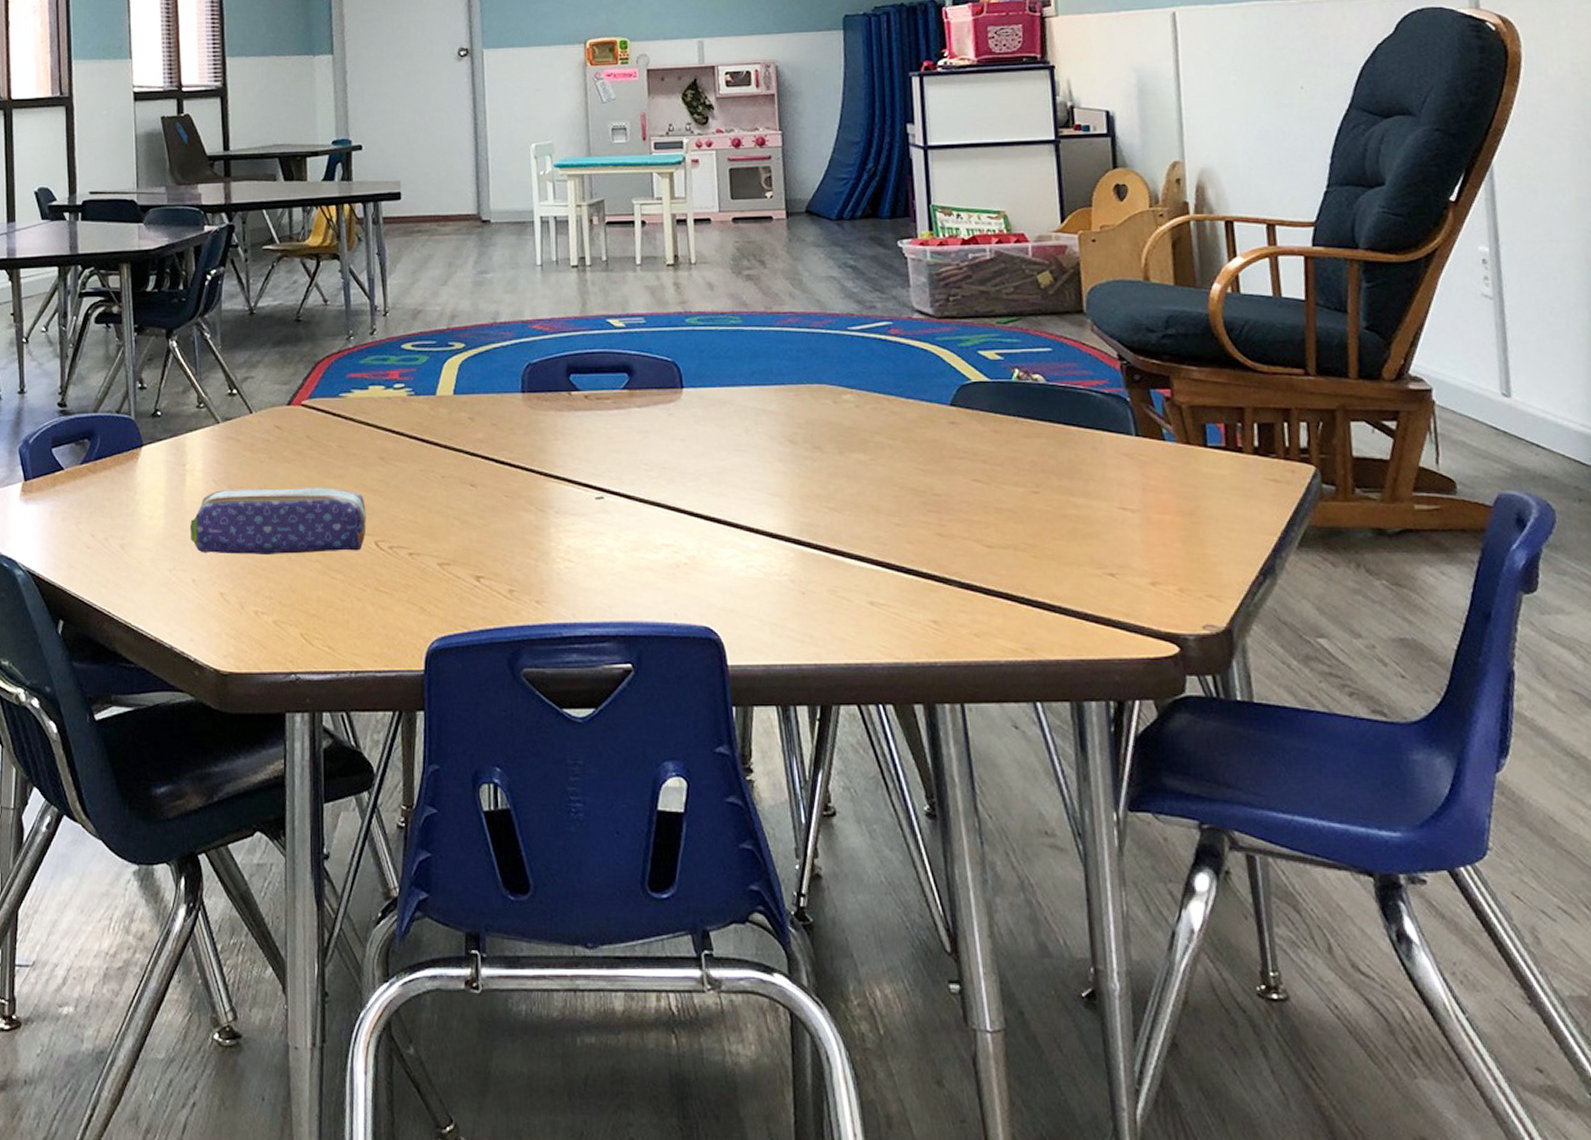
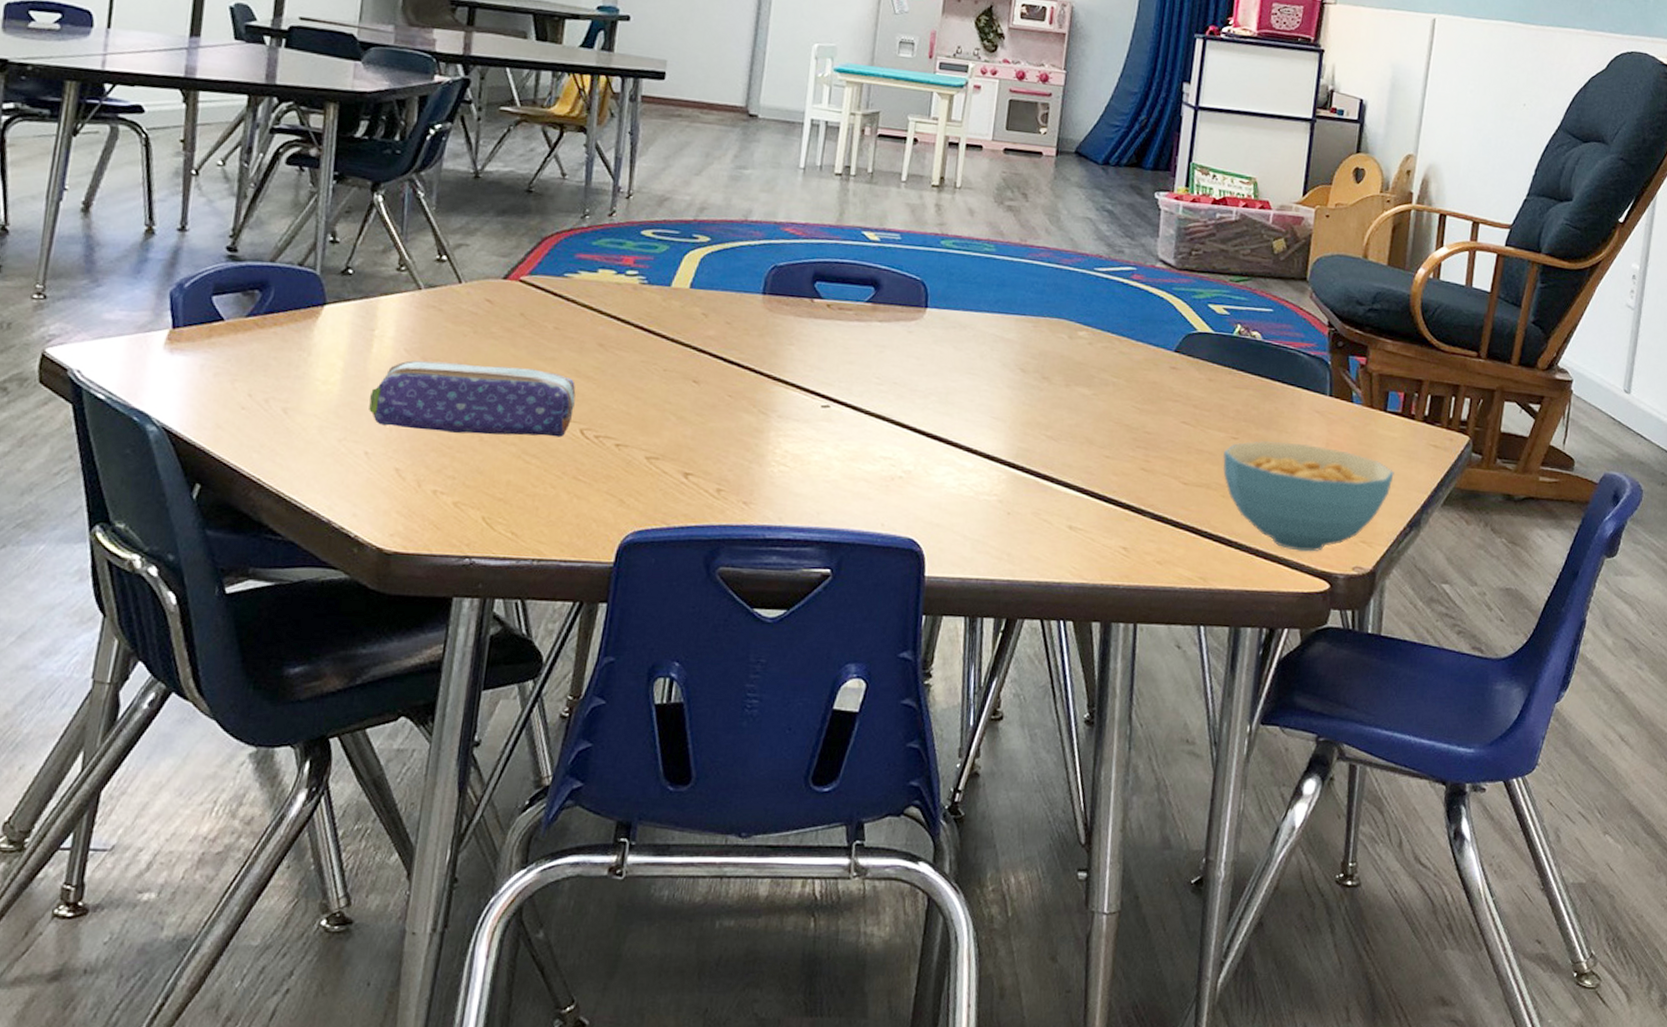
cereal bowl: none [1025,491,1232,612] -> present [1222,441,1395,552]

